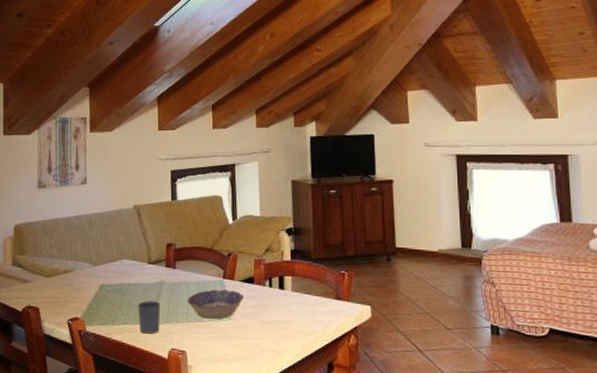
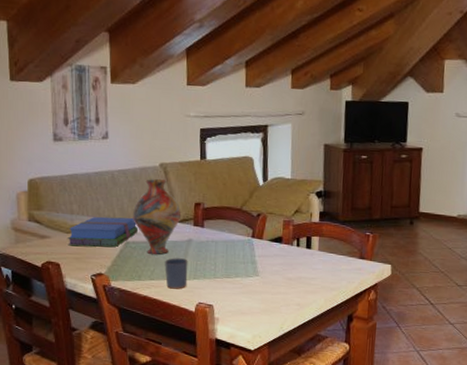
books: none [47,259,113,291] -> present [68,216,139,247]
vase: none [108,221,154,297] -> present [133,179,182,255]
bowl: present [188,289,245,319] -> none [215,248,272,276]

